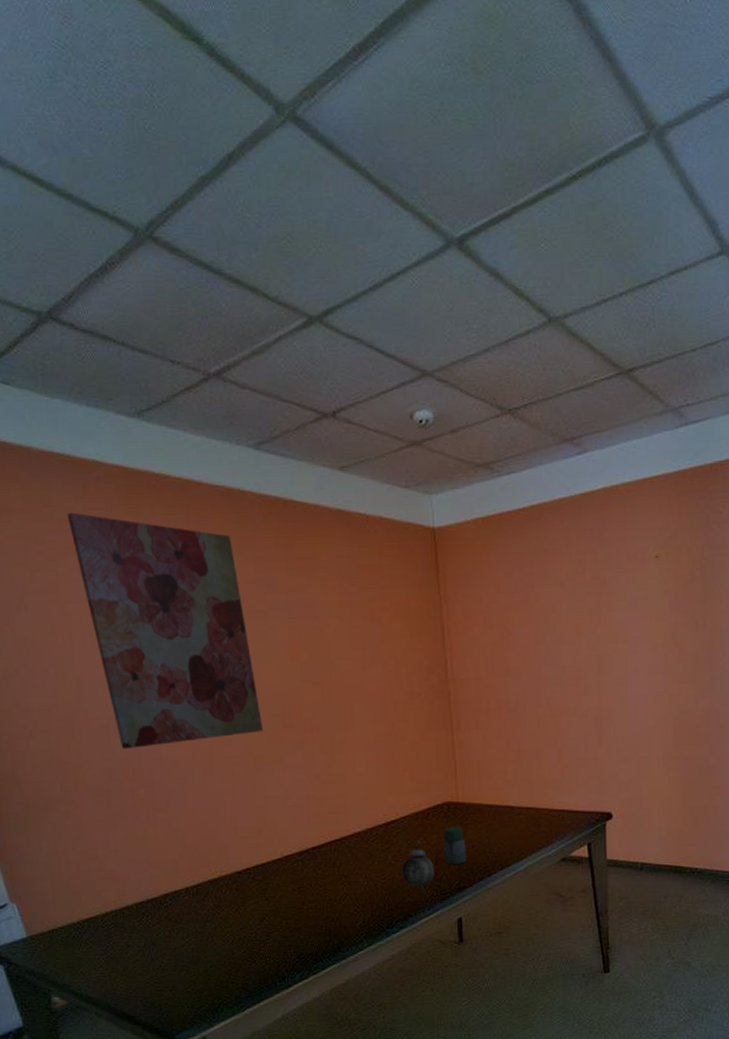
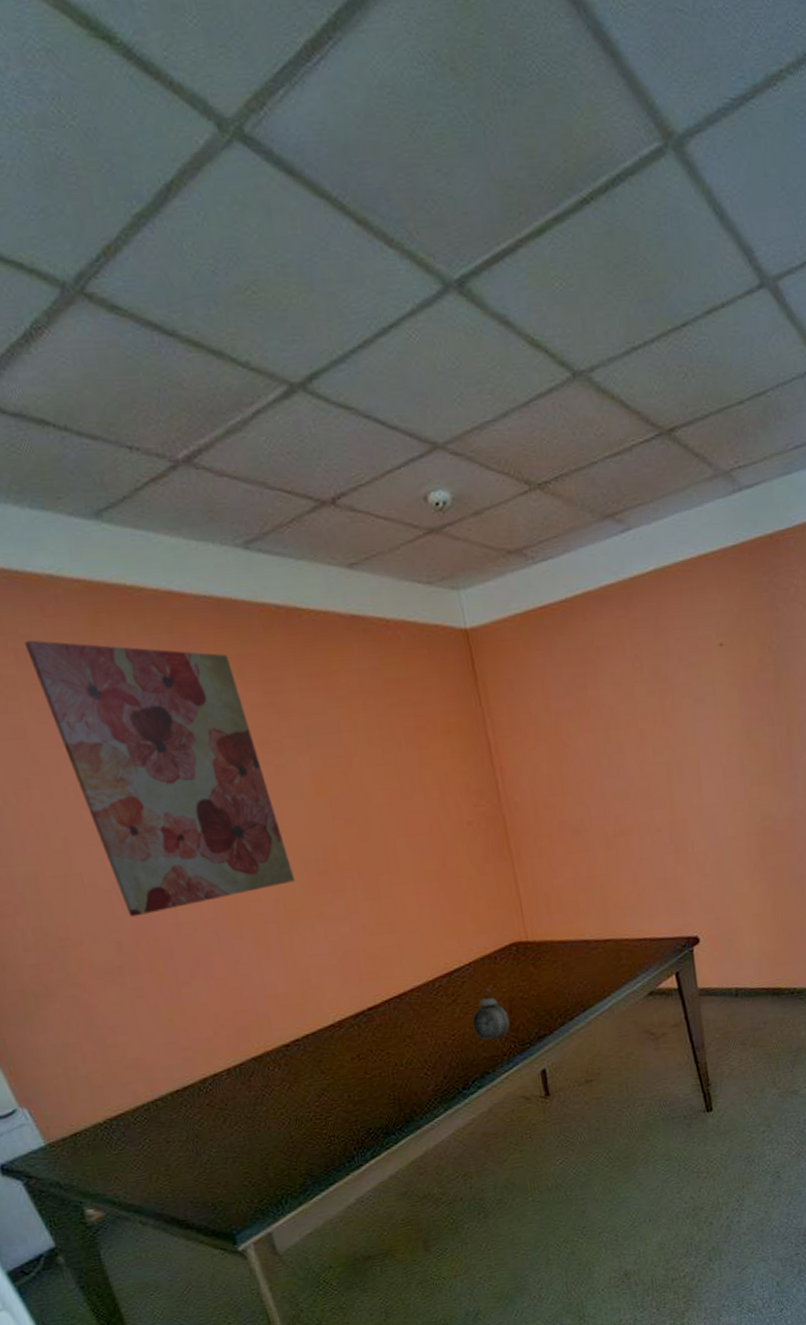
jar: present [443,827,467,866] -> none [515,968,544,1013]

